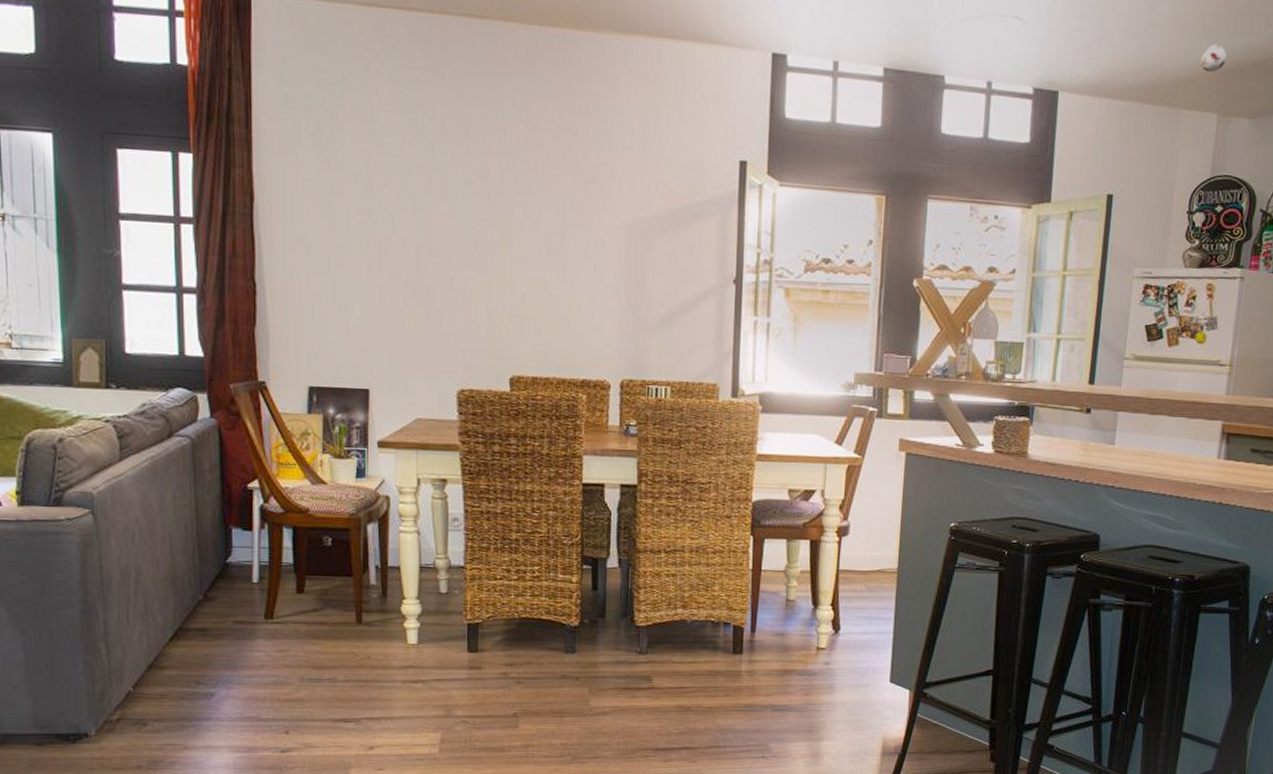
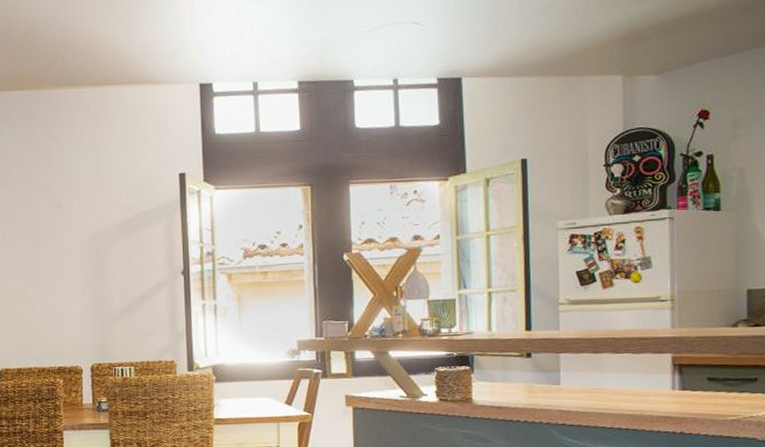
smoke detector: present [1200,44,1227,72] -> none [597,15,623,40]

